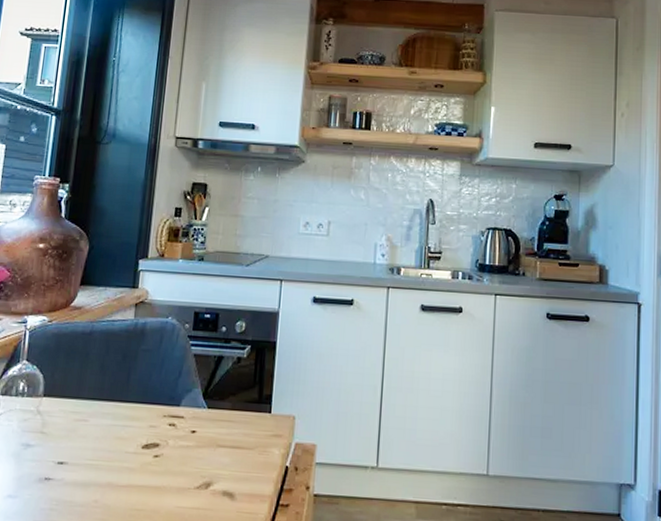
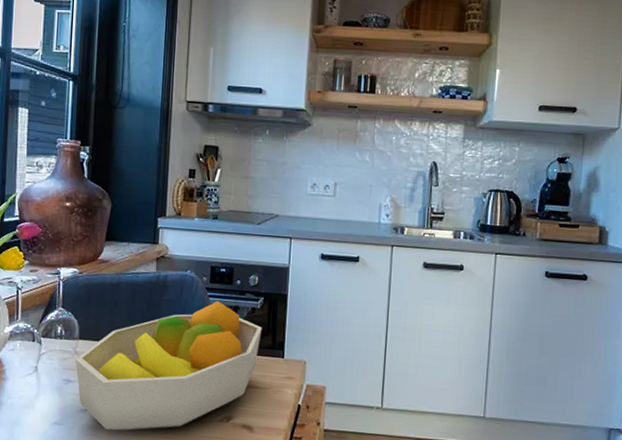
fruit bowl: none [36,350,248,503] -> present [75,301,262,431]

